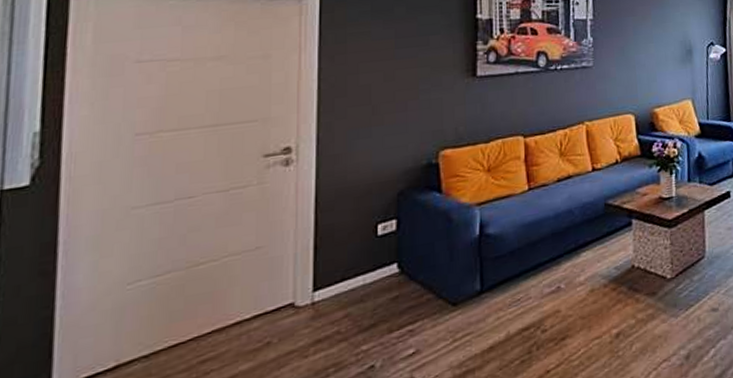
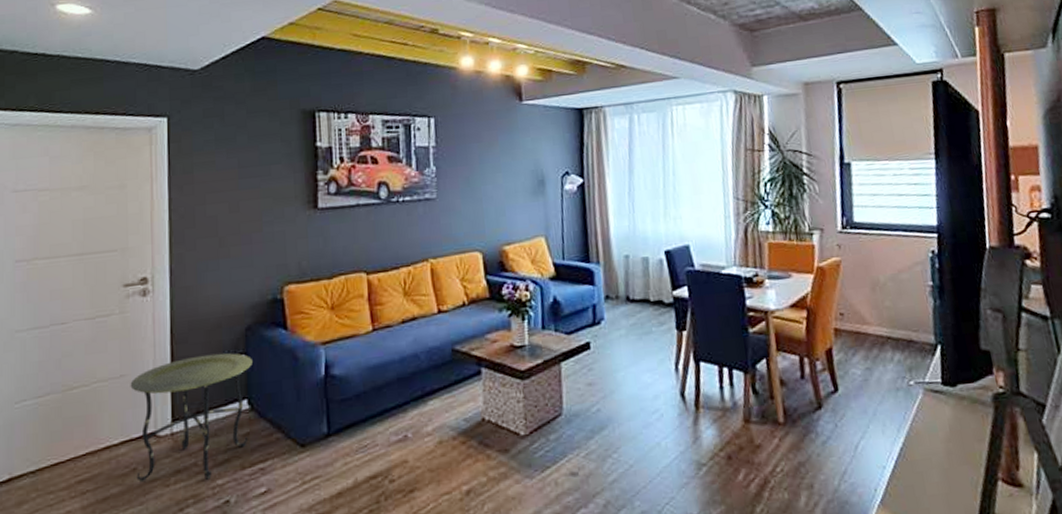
side table: none [267,218,404,355] -> present [130,353,252,482]

